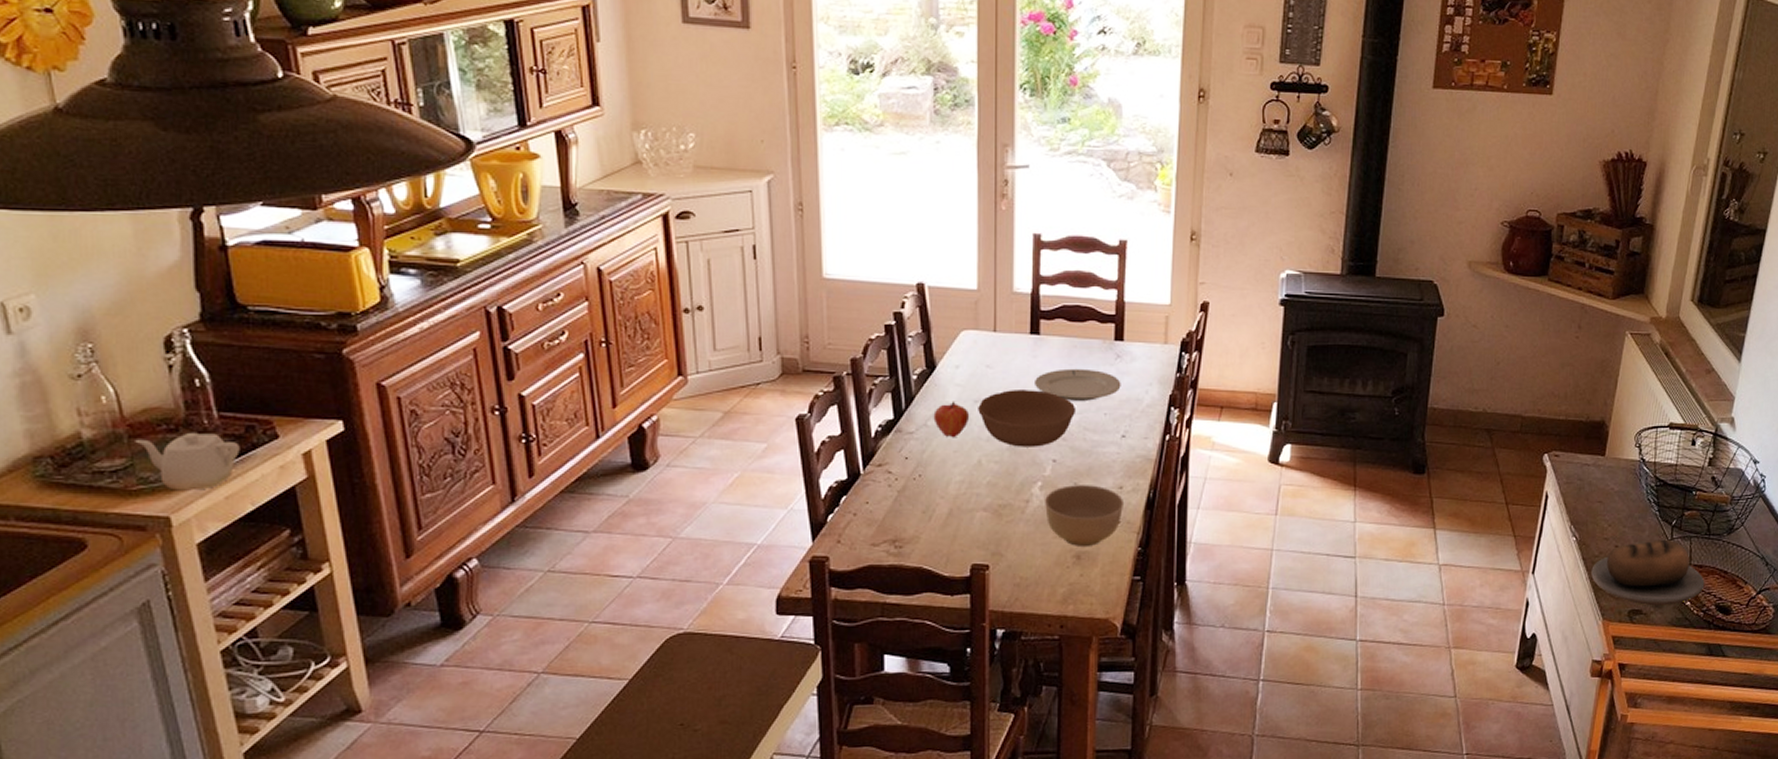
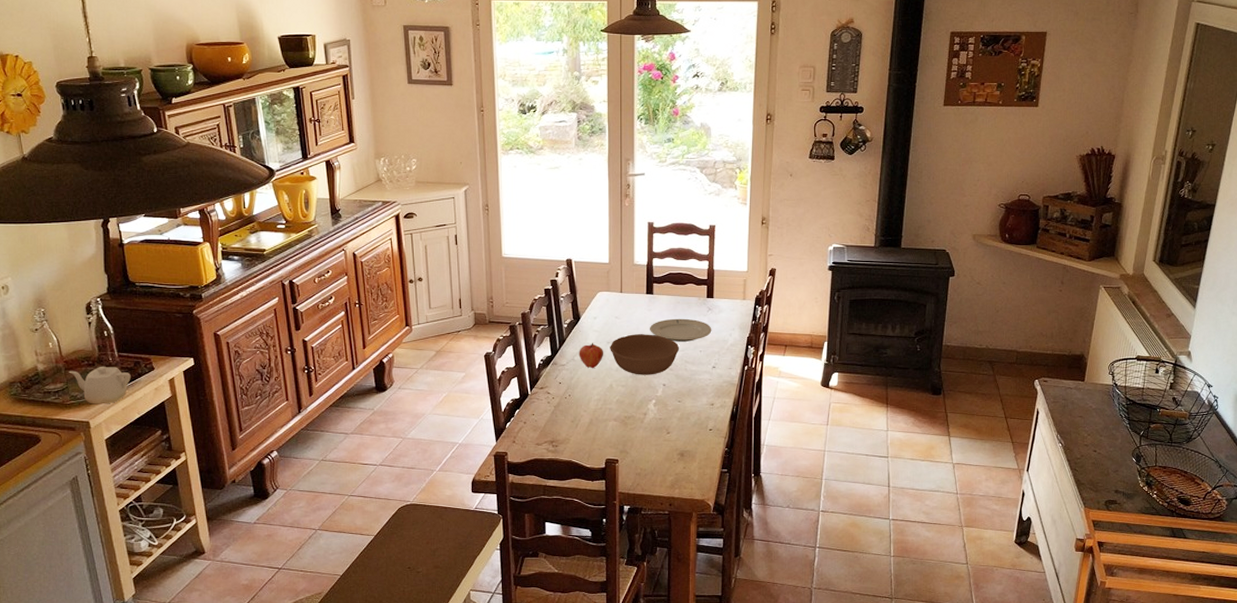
bowl: present [1045,485,1125,546] -> none [658,402,715,447]
bread: present [1591,539,1705,606] -> none [1074,446,1168,498]

